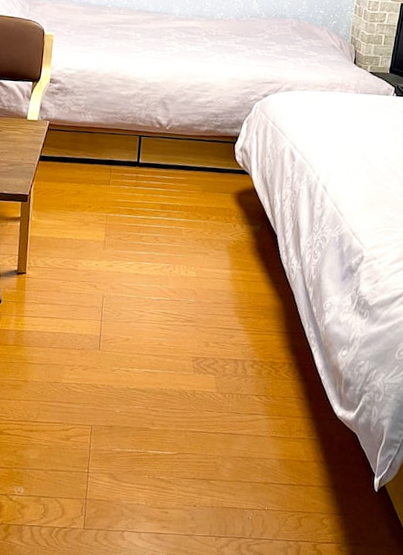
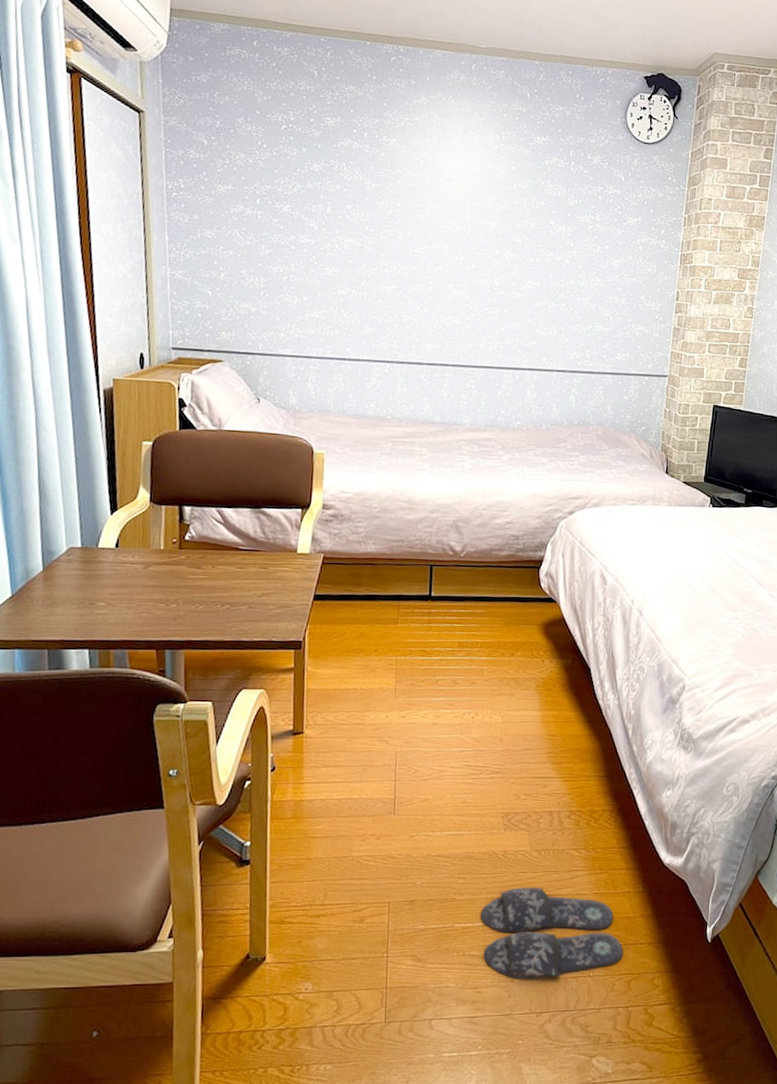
slippers: none [170,424,296,507] -> present [481,888,624,979]

